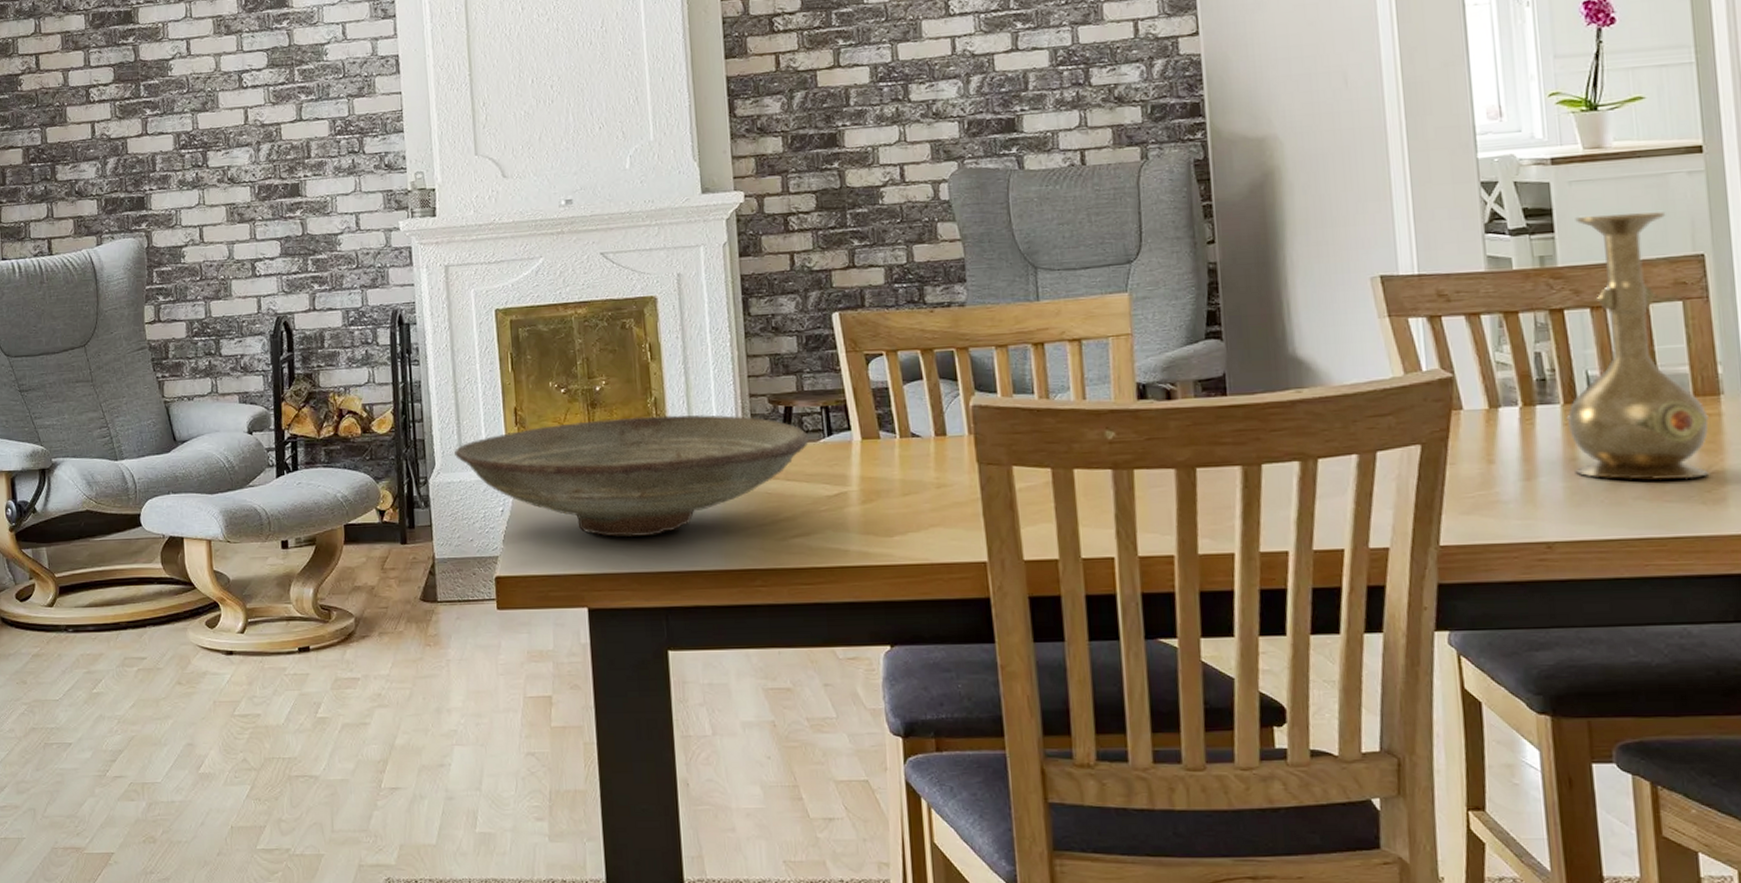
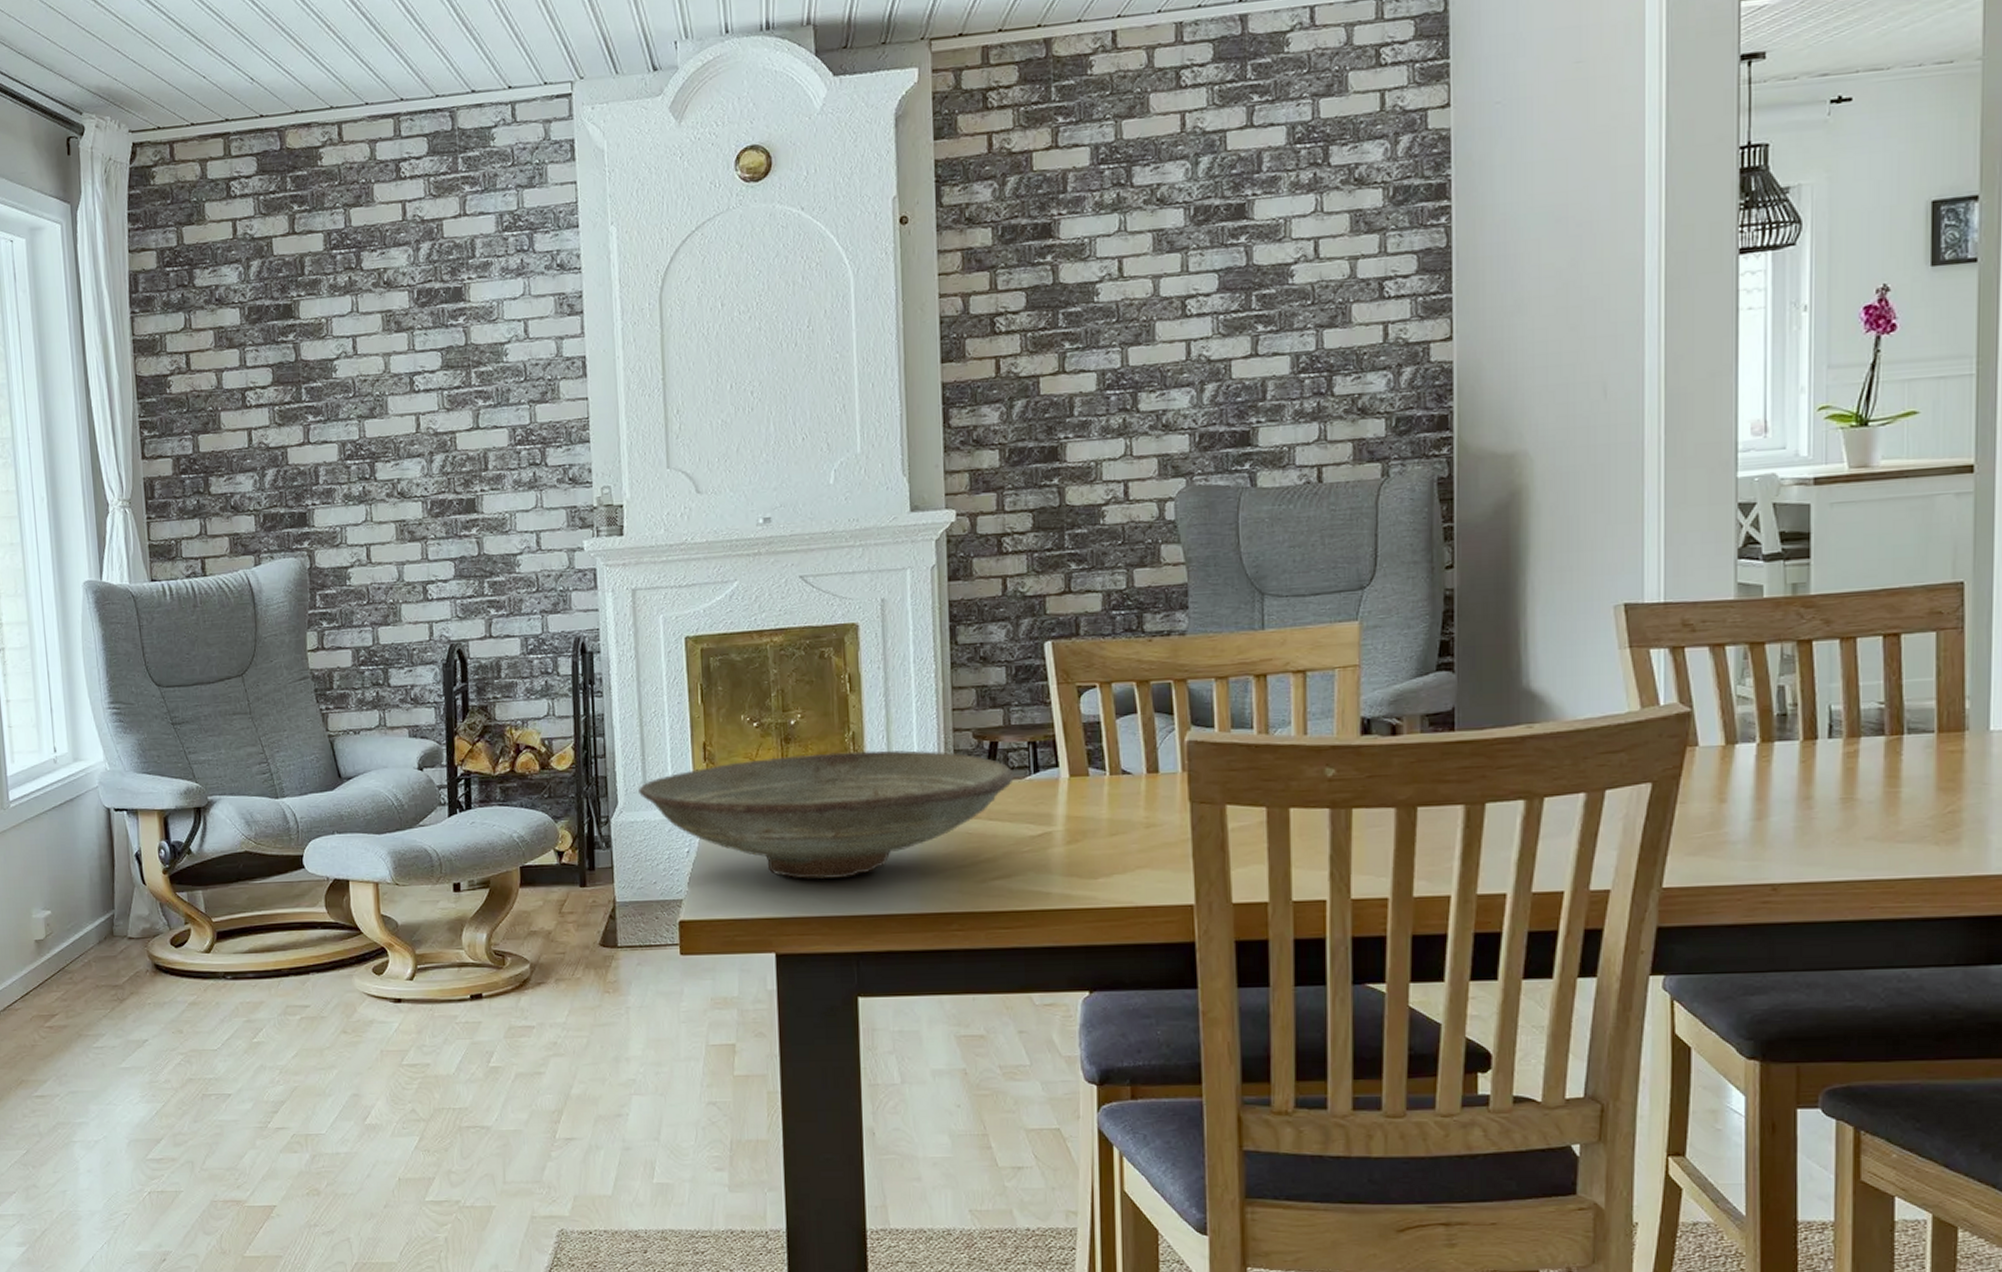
vase: present [1566,212,1710,481] -> none [1804,536,1950,820]

